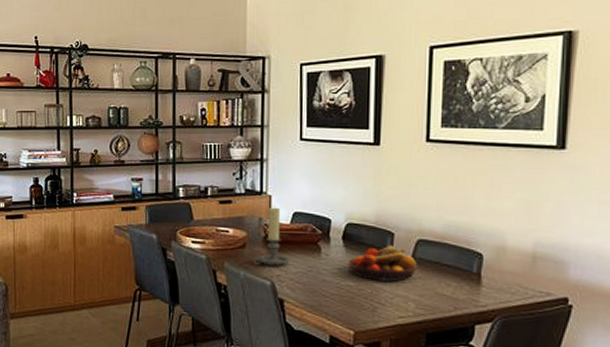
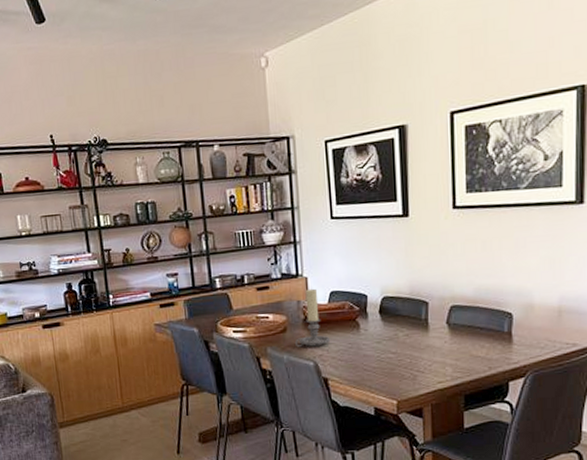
fruit bowl: present [348,245,417,282] -> none [387,314,452,350]

